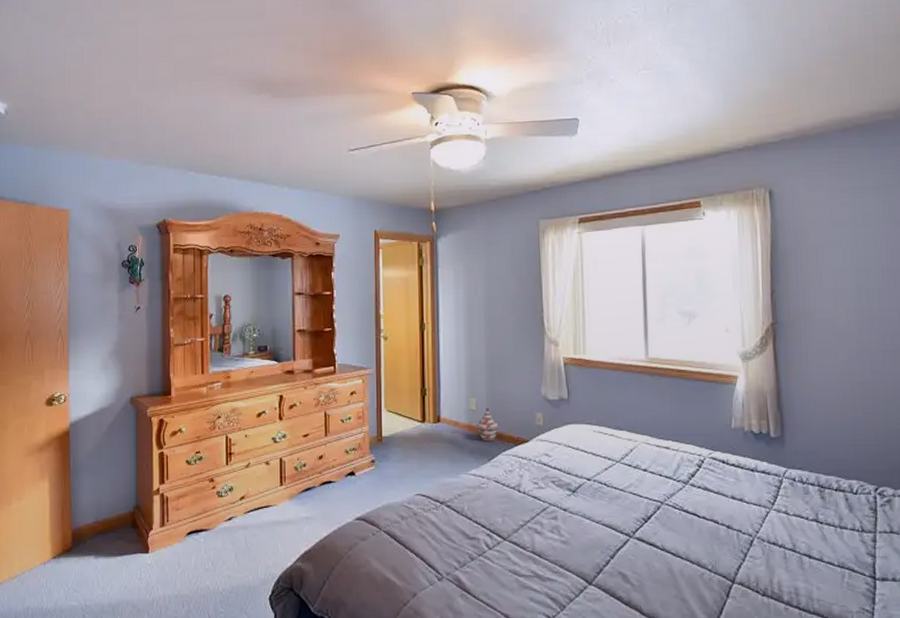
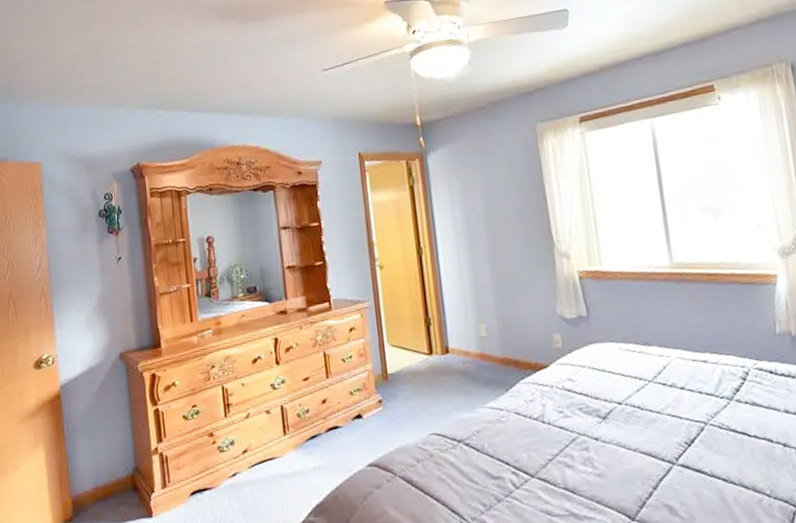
woven basket: present [476,408,499,442] -> none [489,333,514,371]

